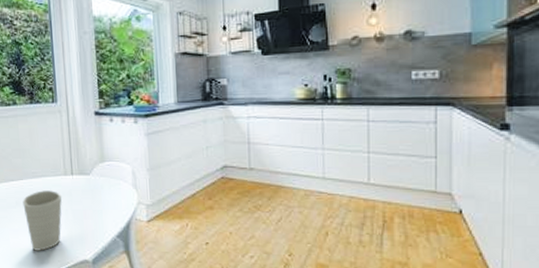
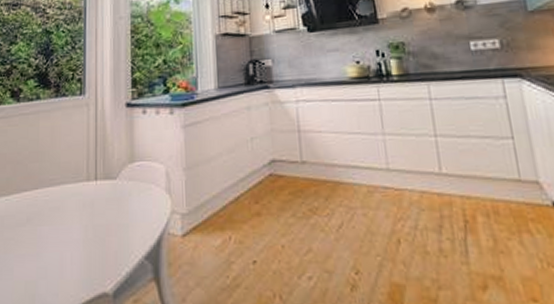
cup: present [22,190,62,251] -> none [34,201,83,283]

